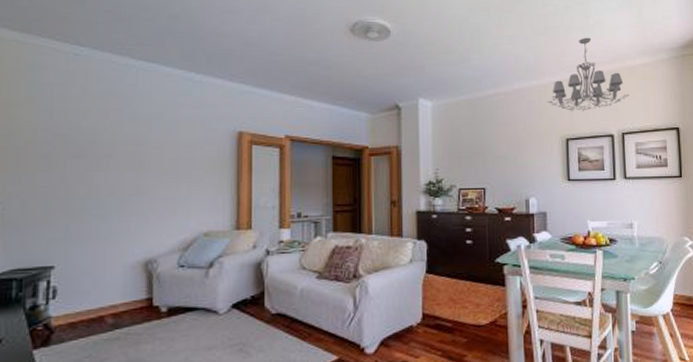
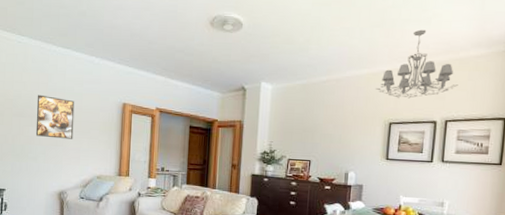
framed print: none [104,126,166,186] -> present [35,94,75,139]

